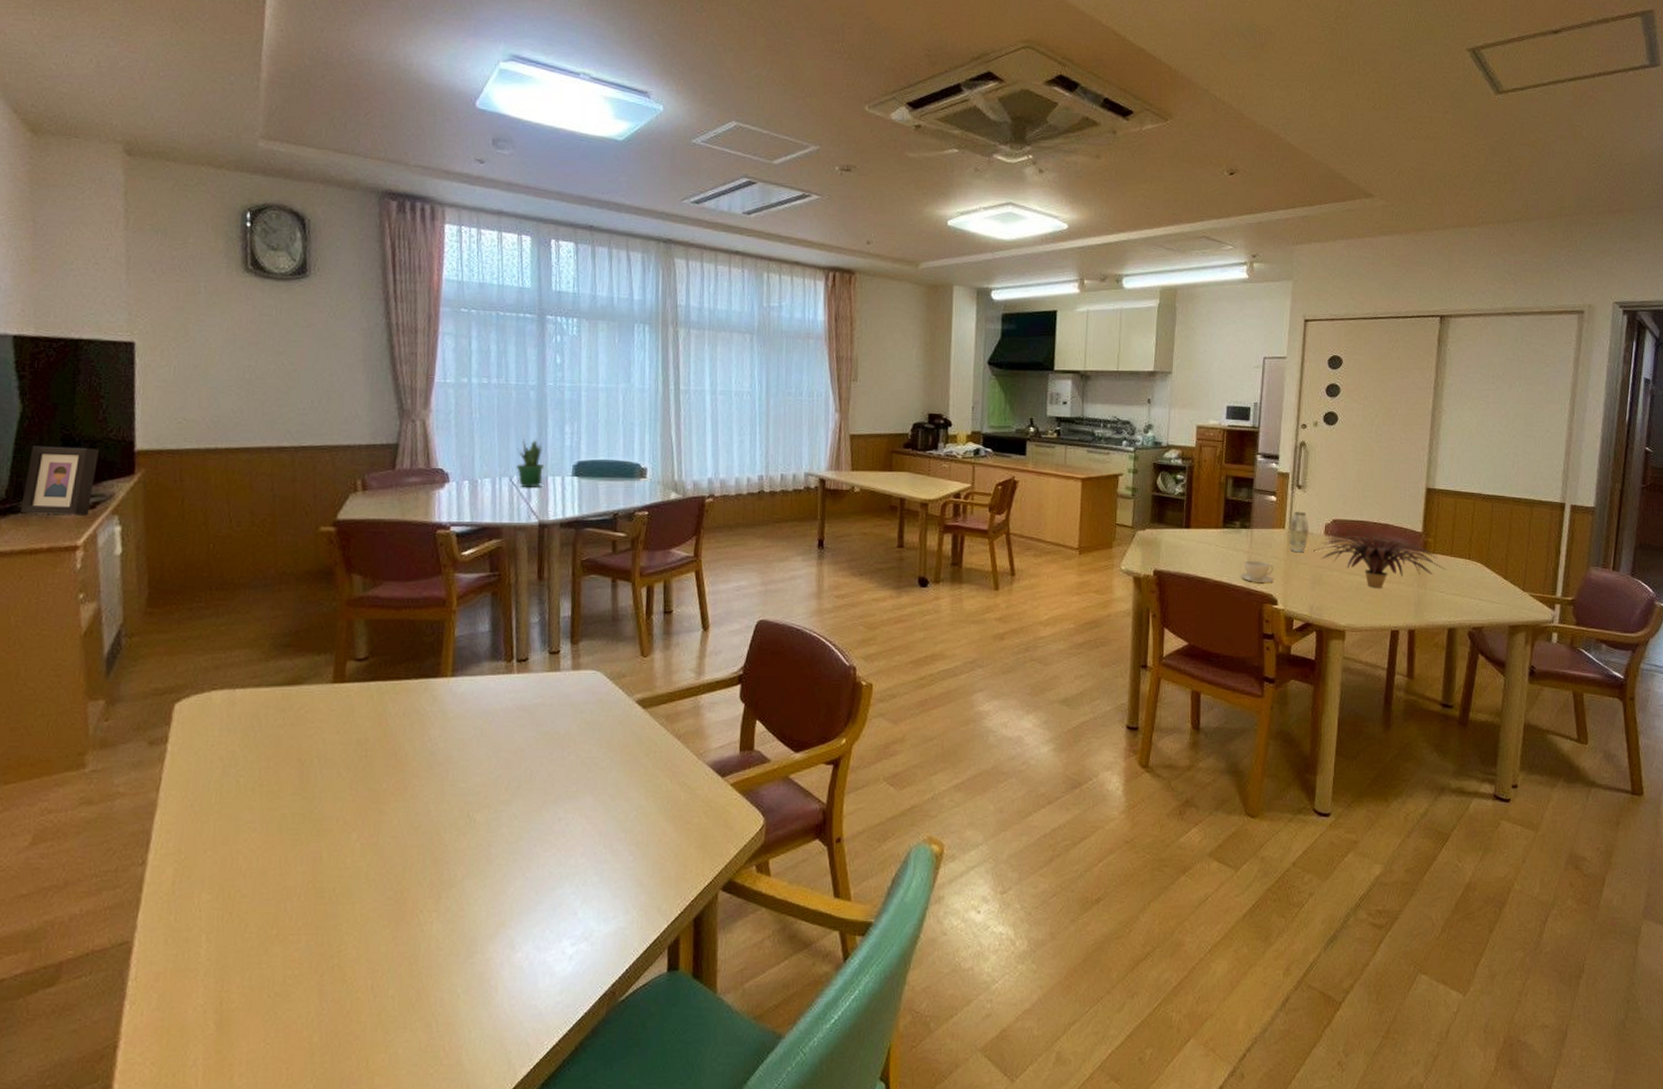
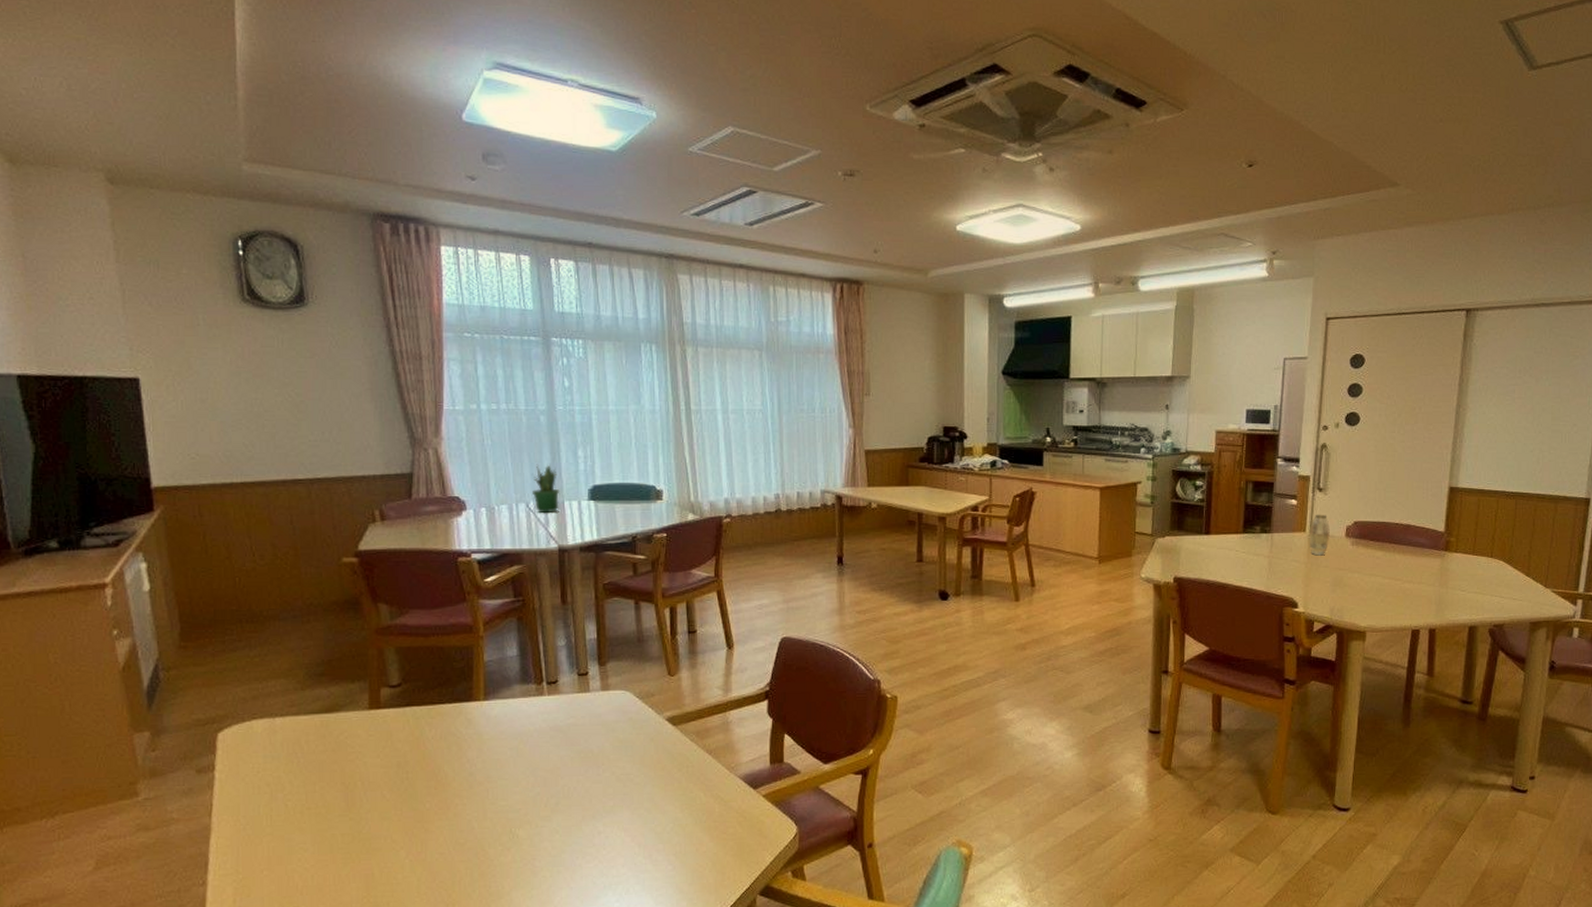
picture frame: present [20,446,99,515] -> none [45,485,116,553]
teacup: present [1240,560,1274,584] -> none [1260,565,1294,587]
plant: present [1313,535,1447,588] -> none [1334,536,1469,588]

